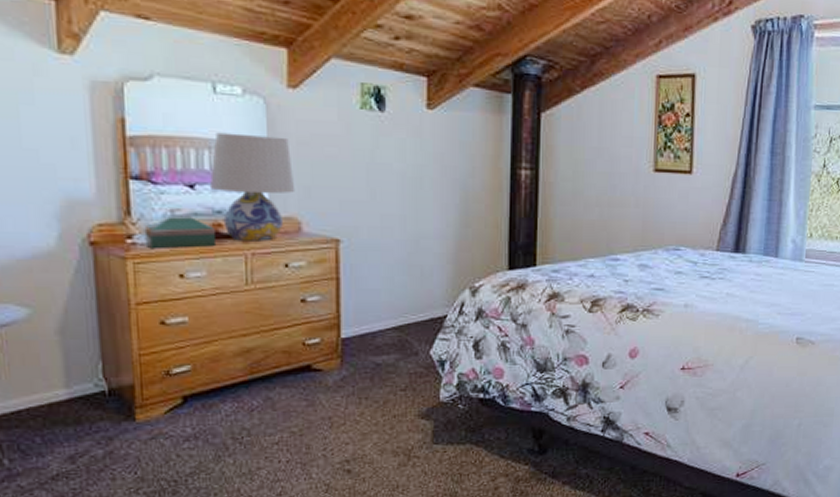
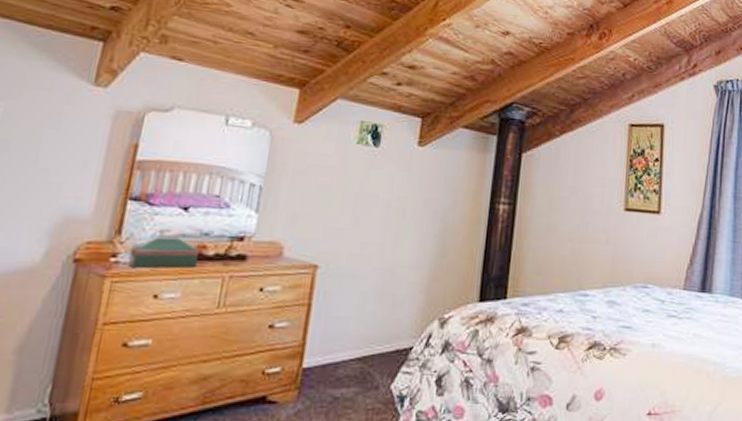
table lamp: present [209,132,296,241] -> none [202,160,286,265]

